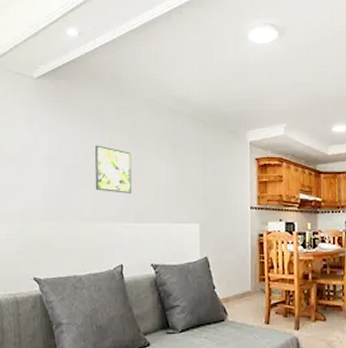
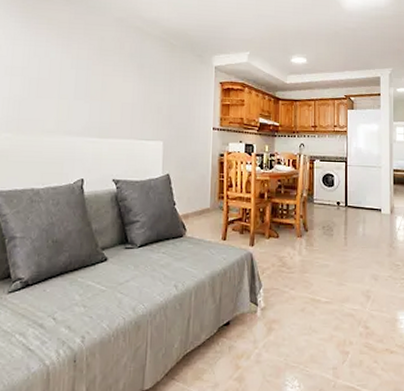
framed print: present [95,145,132,194] -> none [59,59,98,109]

